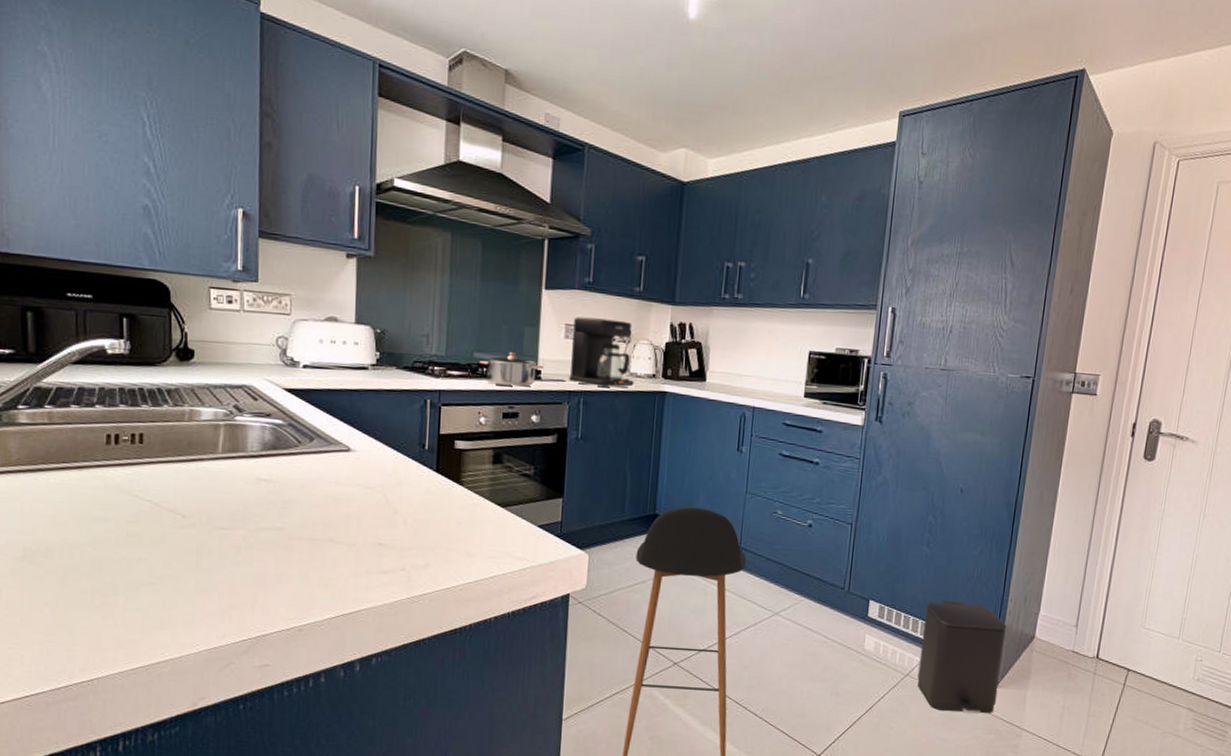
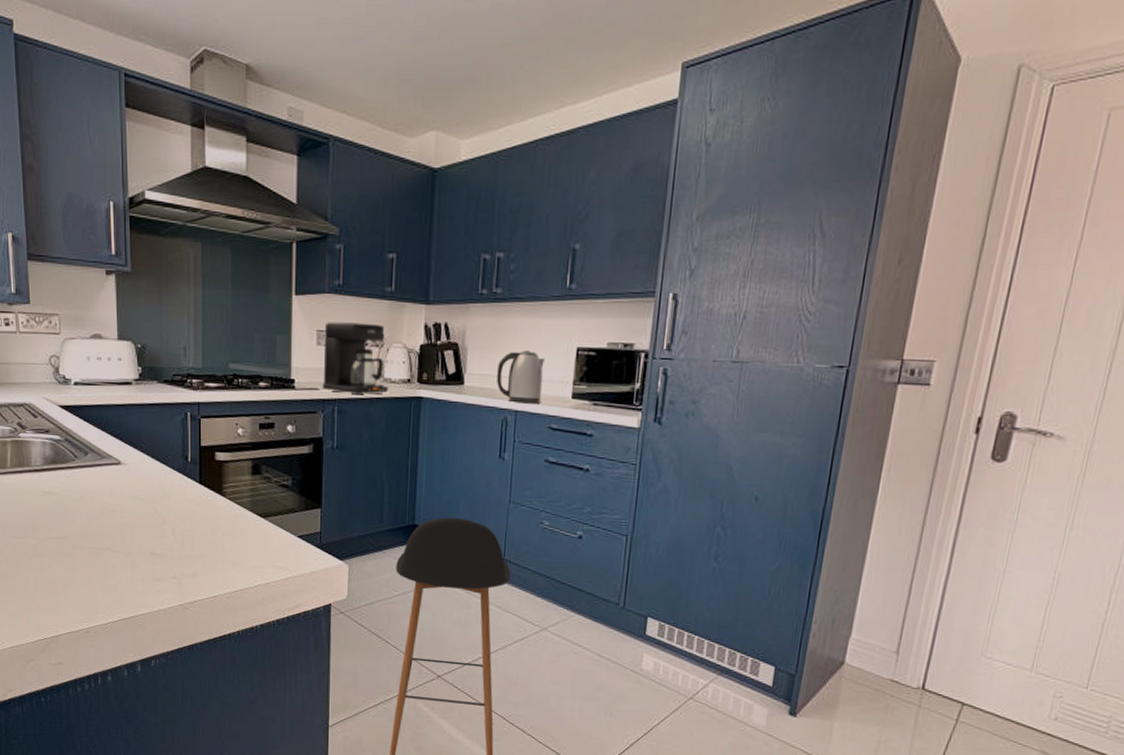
cooking pot: present [479,351,545,387] -> none [234,361,298,397]
kettle: none [736,352,780,401] -> present [497,350,545,403]
pedal bin: present [917,600,1007,715] -> none [702,619,810,744]

